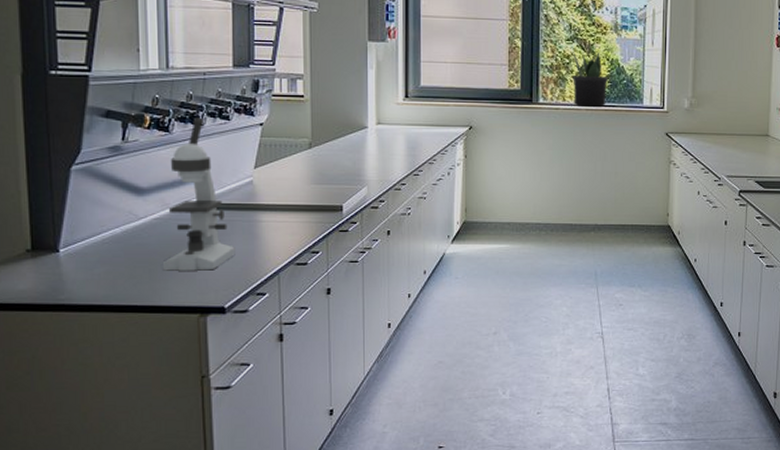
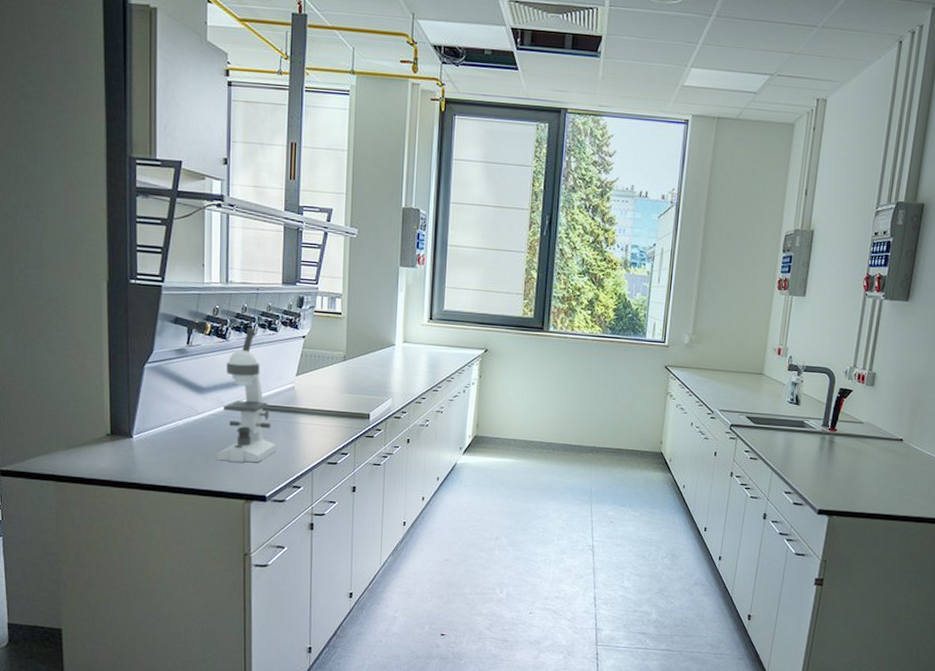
planter: present [572,51,608,108] -> none [581,284,615,339]

